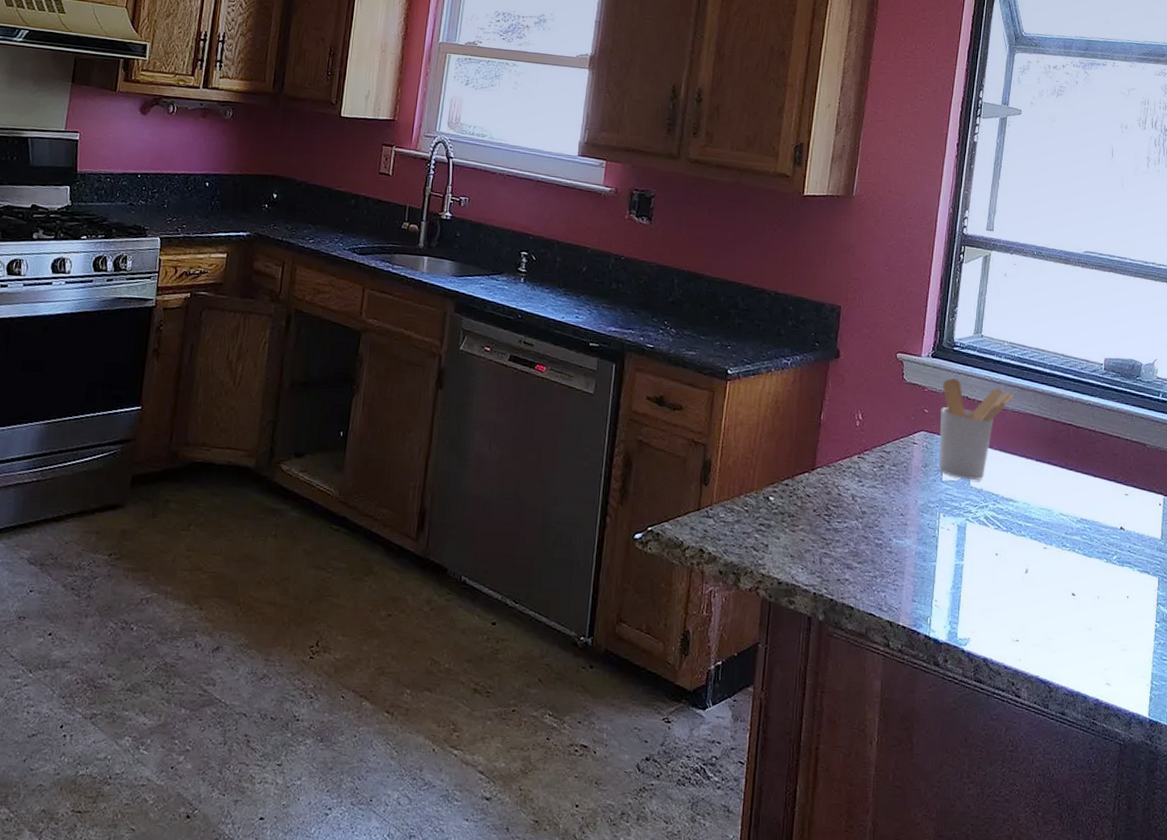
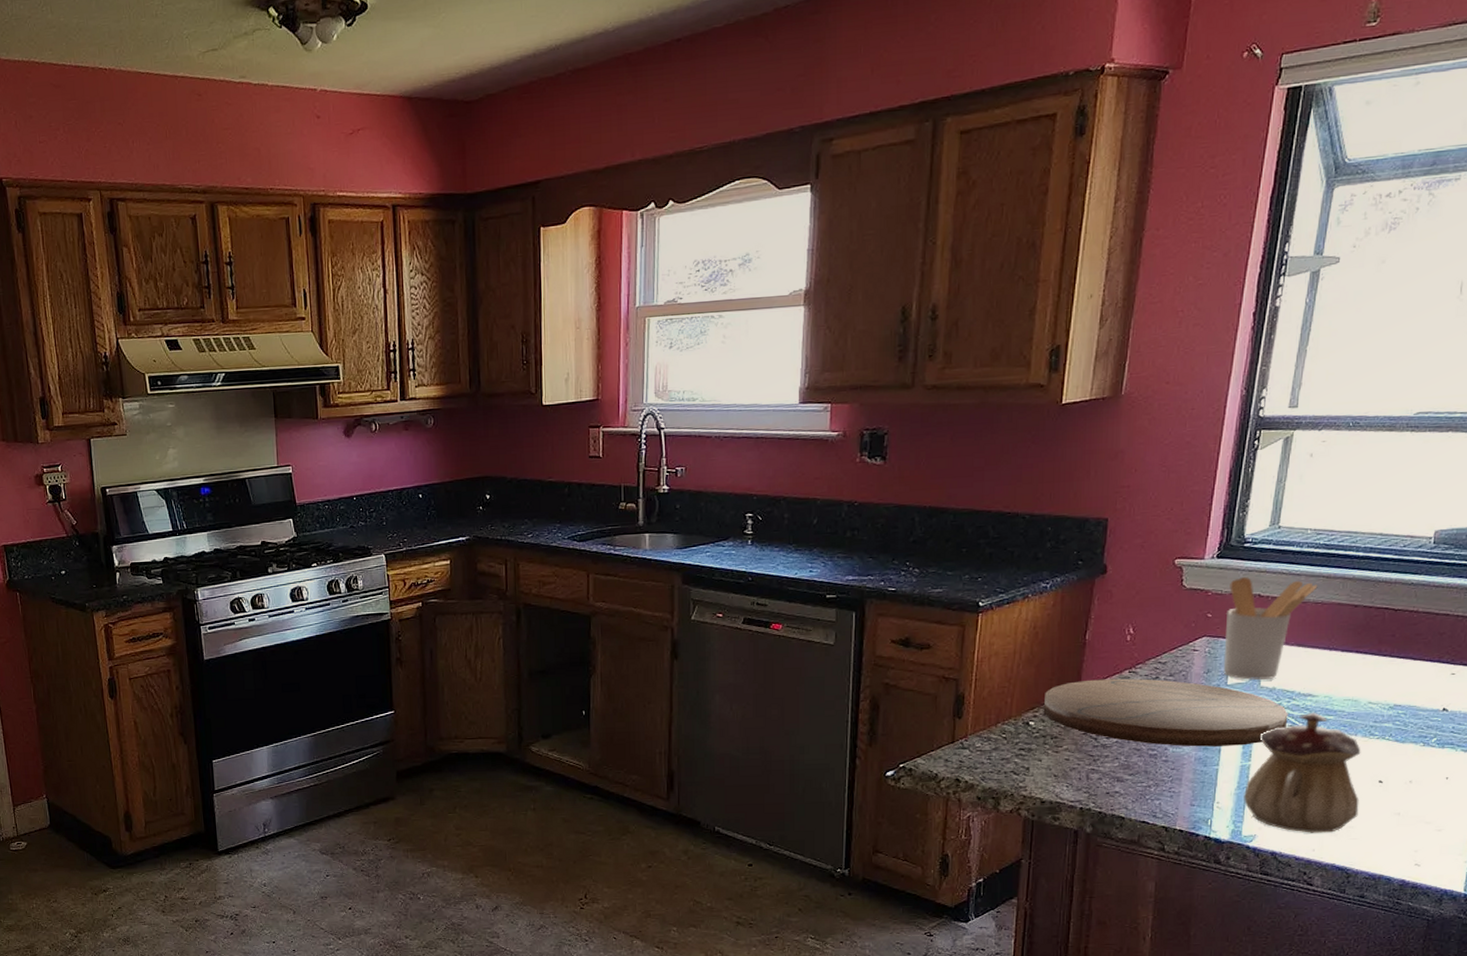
cutting board: none [782,460,994,544] -> present [1043,678,1288,747]
teapot: none [958,517,1057,643] -> present [1244,712,1361,833]

